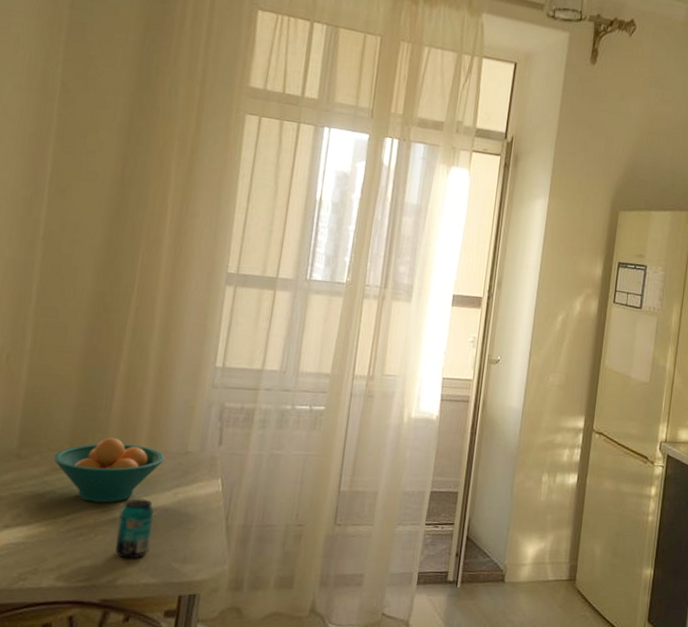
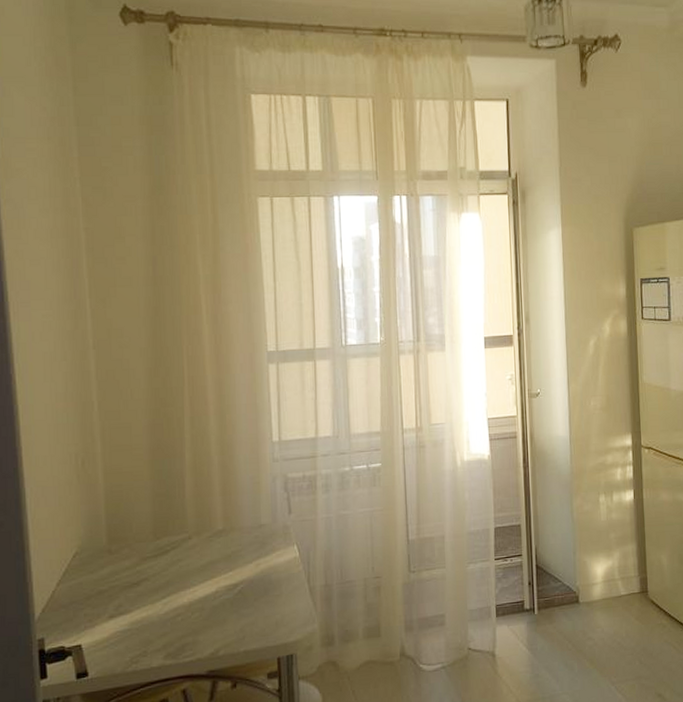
fruit bowl: present [53,437,166,503] -> none [141,521,242,584]
beverage can: present [115,498,154,559] -> none [210,573,244,631]

